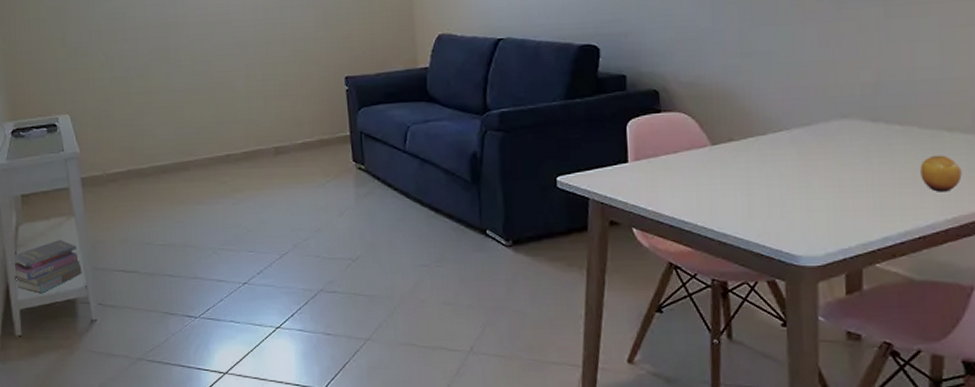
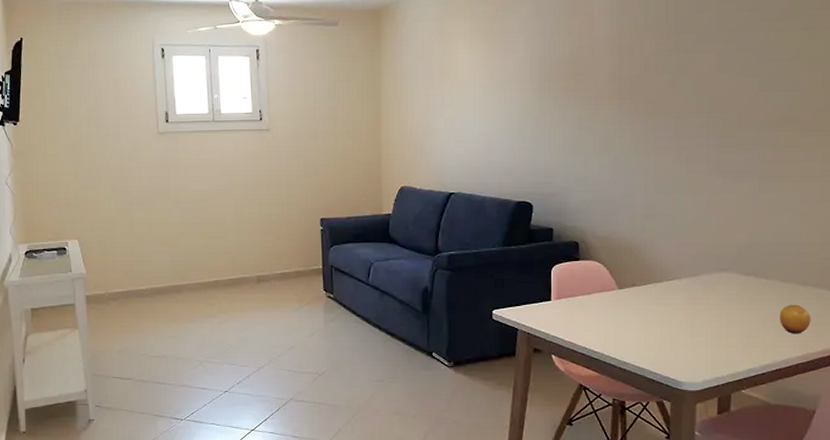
books: present [12,240,82,294] -> none [20,349,83,396]

